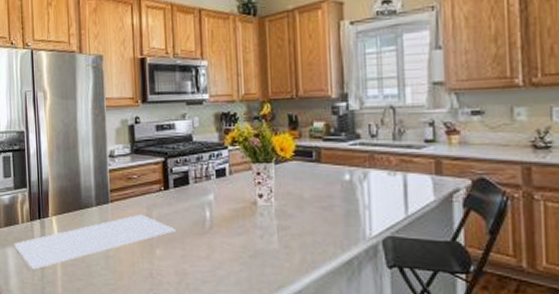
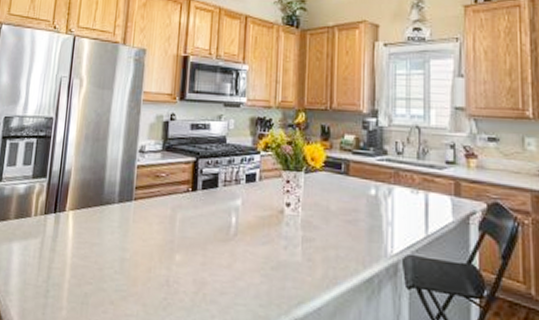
cutting board: present [13,214,175,270] -> none [21,214,199,269]

